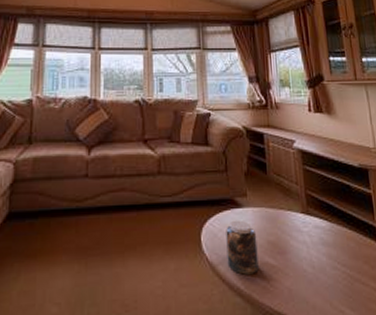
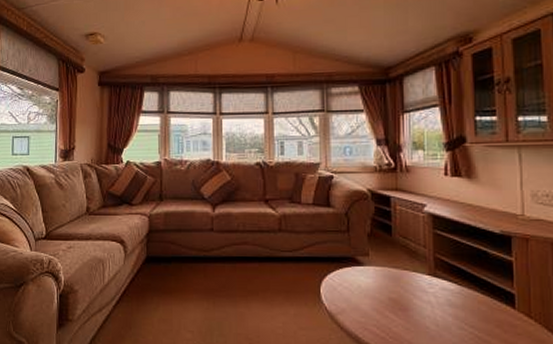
jar: present [226,219,259,275] -> none [346,276,378,326]

